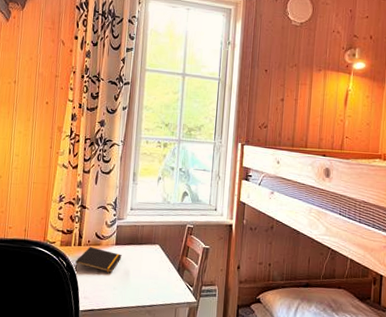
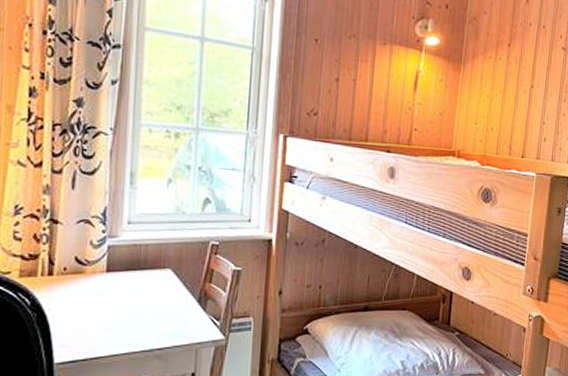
notepad: present [74,247,122,273] -> none [44,276,116,311]

